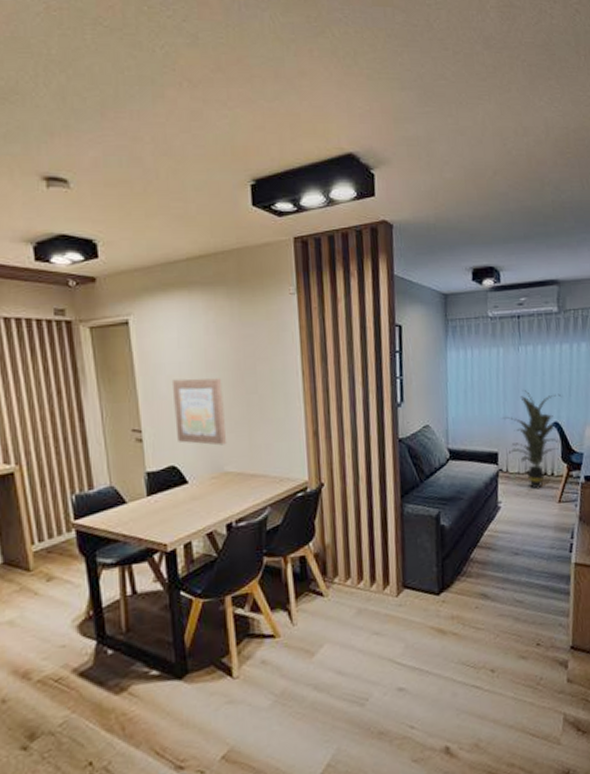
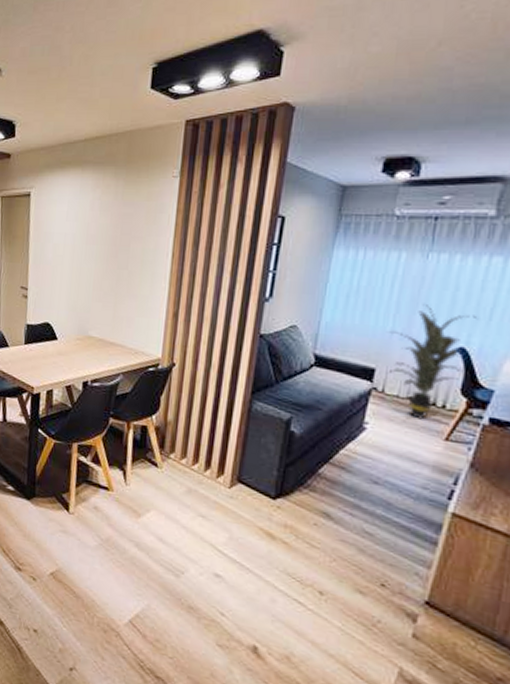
wall art: present [171,378,226,446] -> none [54,248,99,312]

